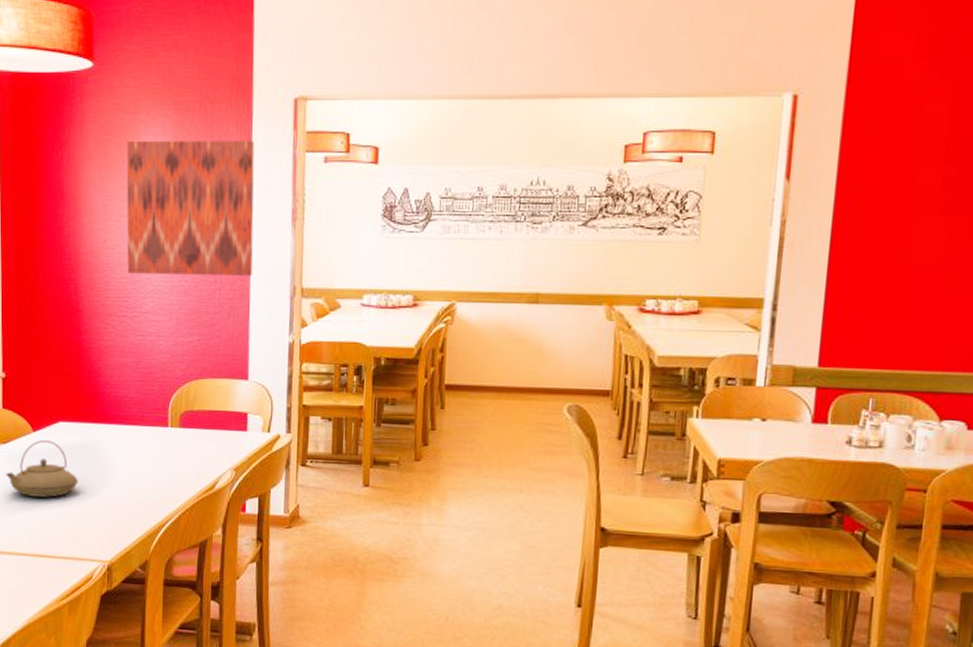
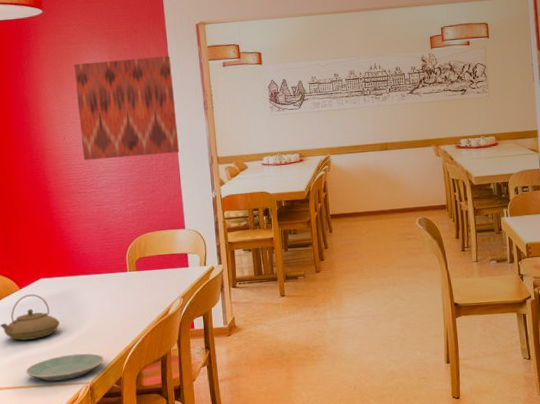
plate: none [32,522,128,554] -> present [26,353,104,381]

